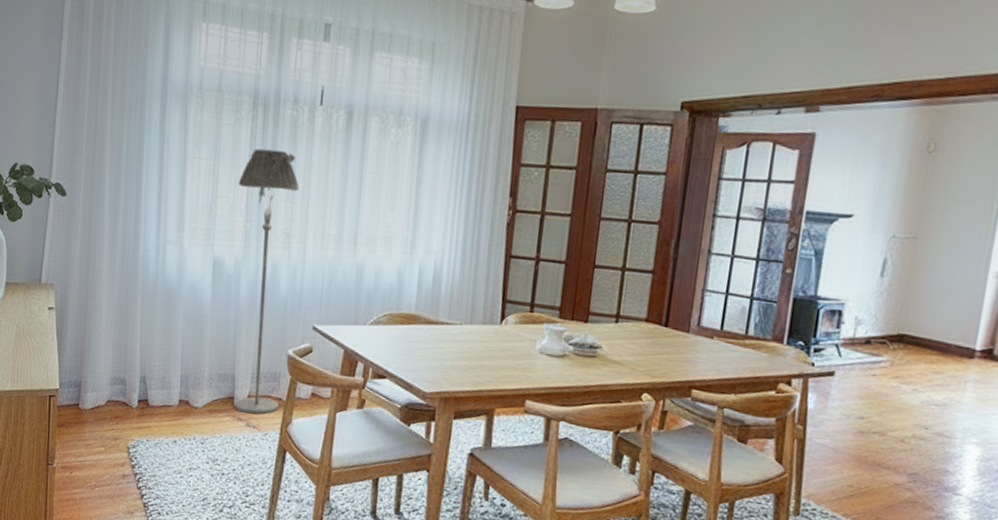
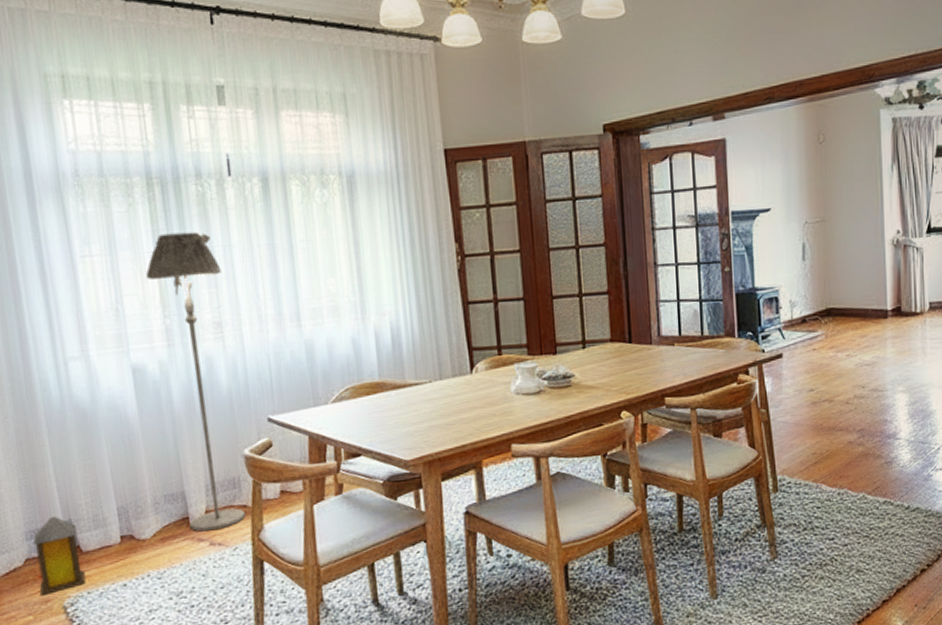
lantern: none [112,370,148,434] -> present [33,516,86,595]

